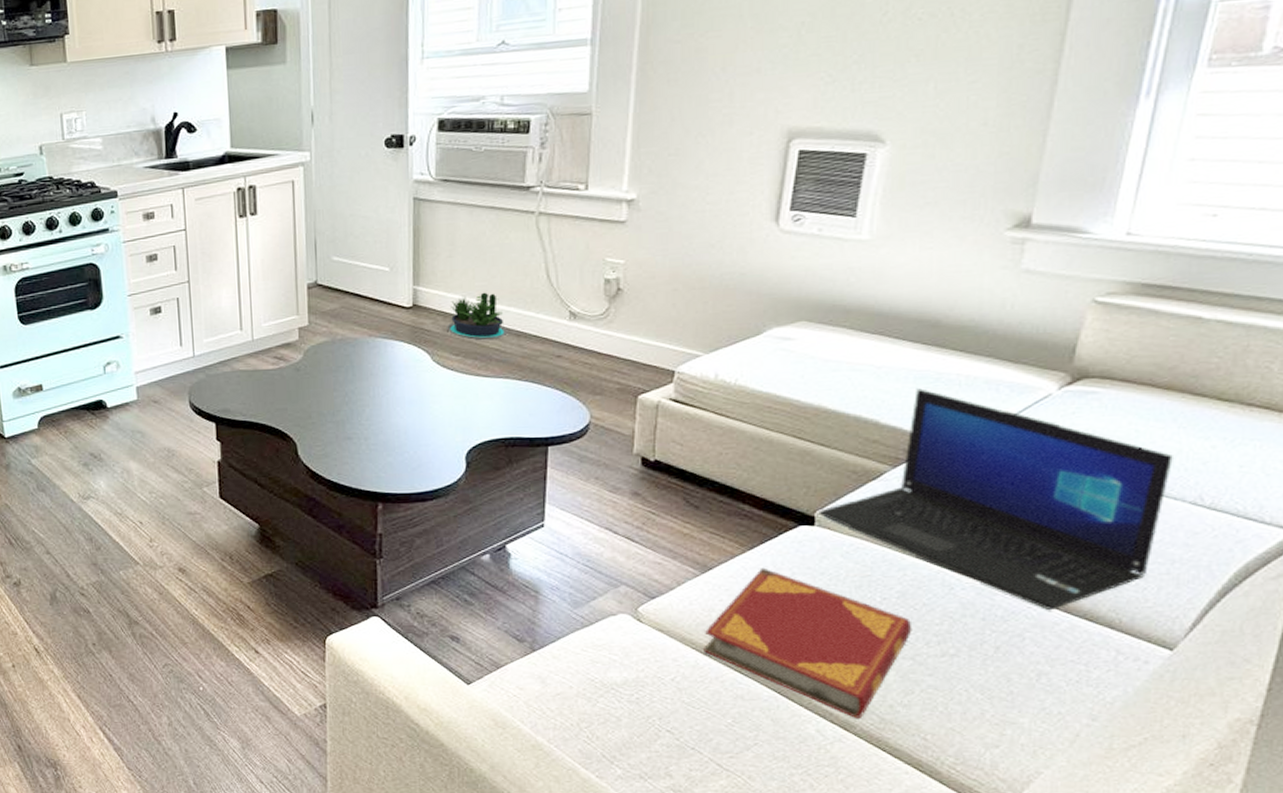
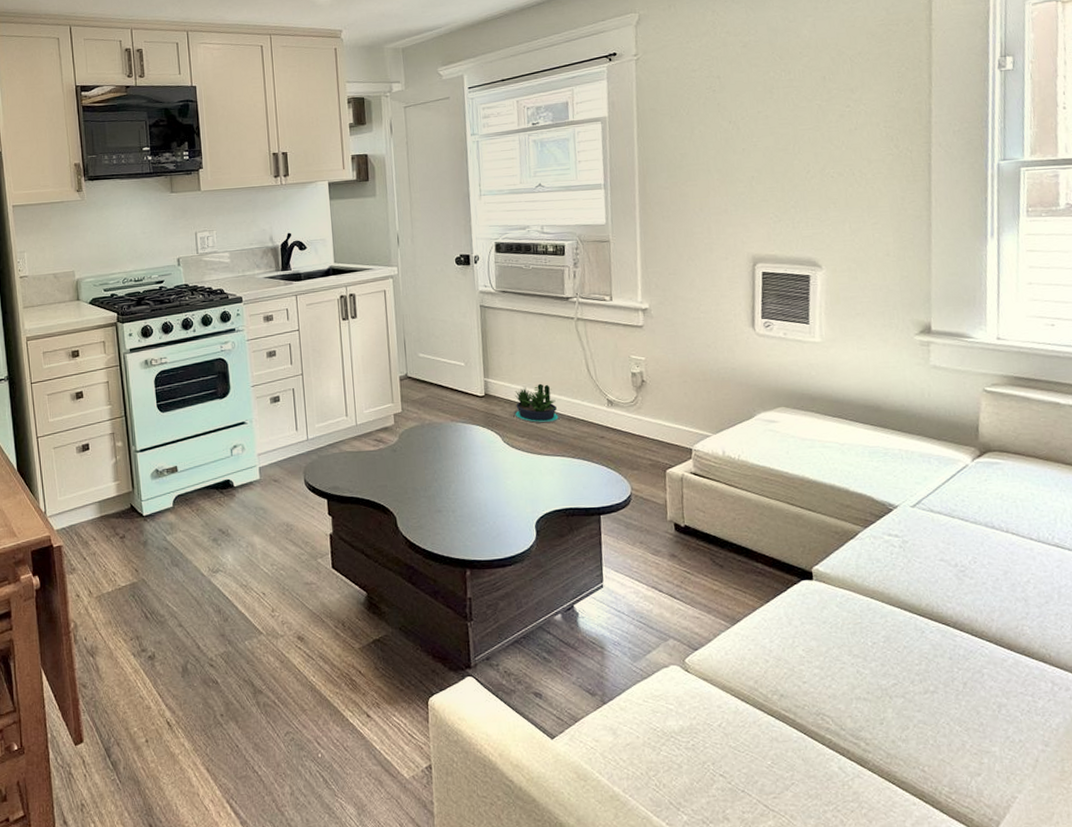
hardback book: present [704,567,912,720] -> none [740,618,900,755]
laptop: present [818,388,1173,610] -> none [814,461,1062,648]

